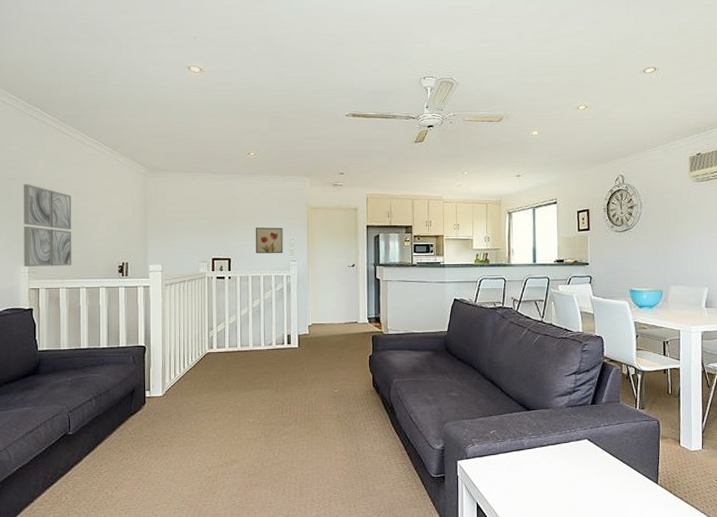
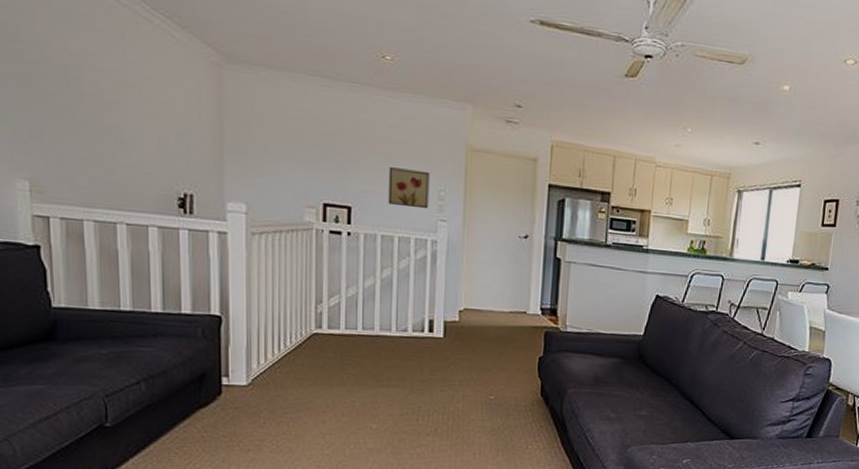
wall art: present [23,184,72,267] -> none [13,51,103,189]

